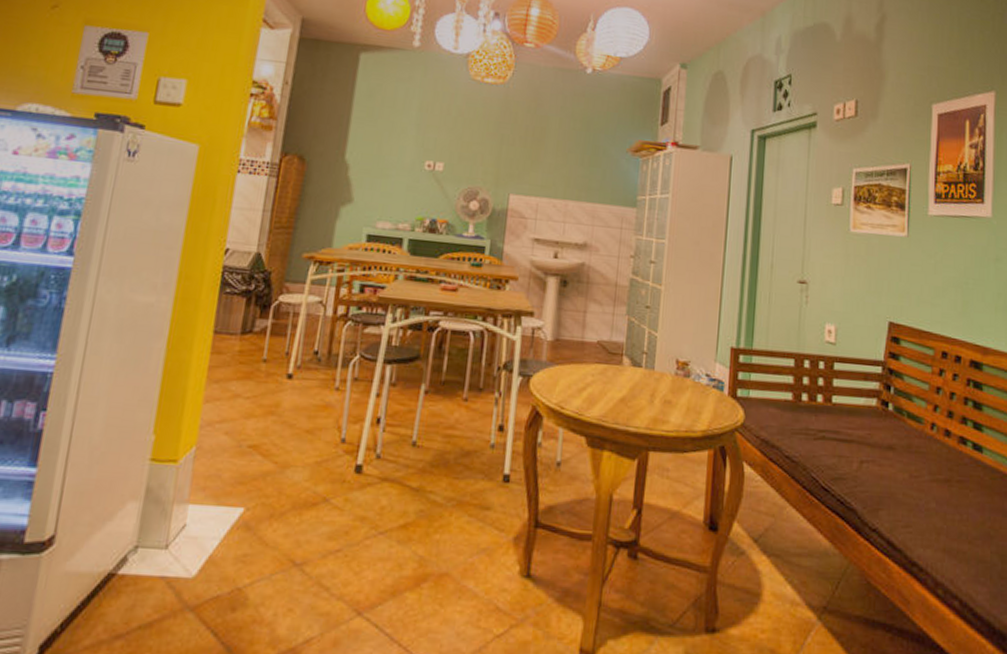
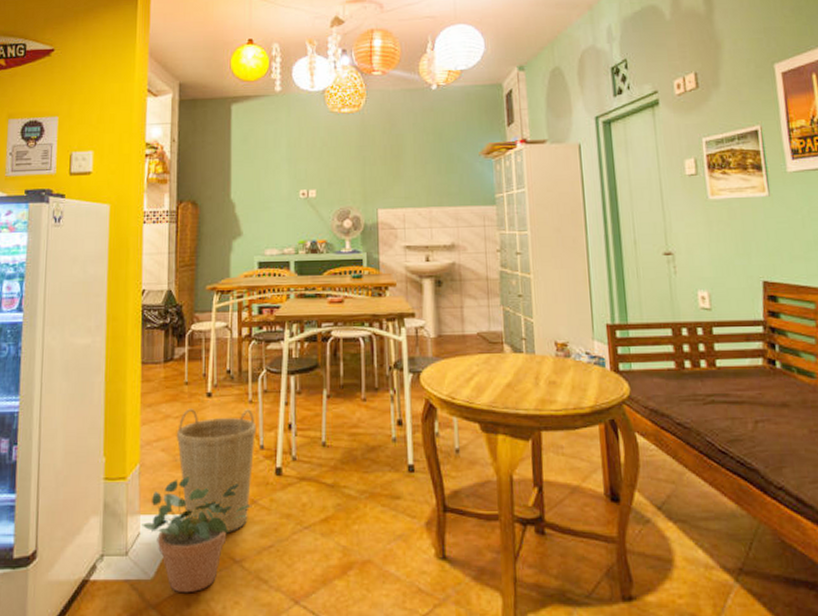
potted plant: none [189,464,323,596] -> present [142,475,253,593]
basket: none [243,389,341,532] -> present [176,409,257,532]

